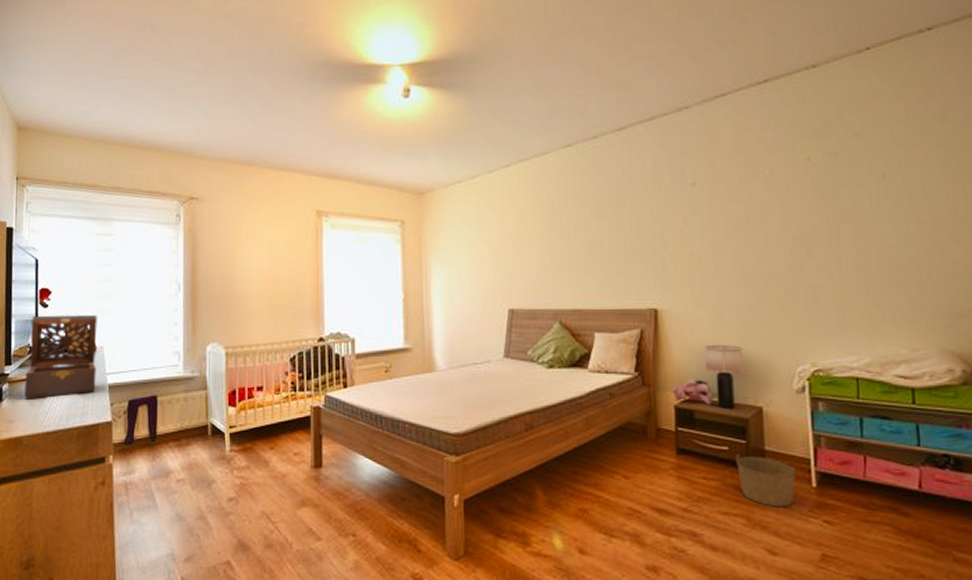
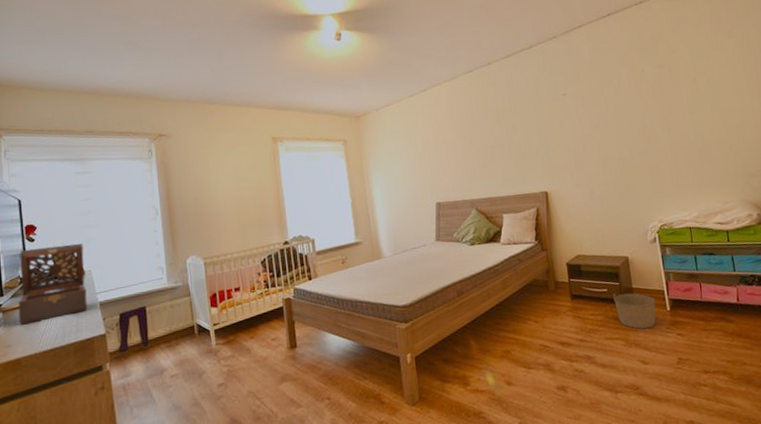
stuffed bear: present [672,379,712,405] -> none [563,241,593,260]
table lamp: present [704,345,746,410] -> none [584,213,614,261]

